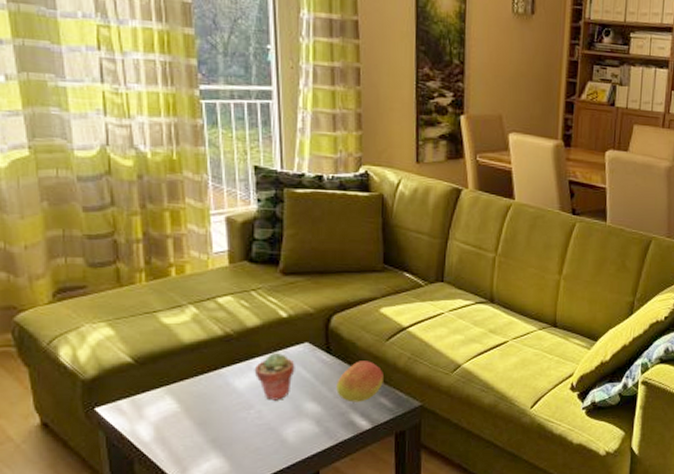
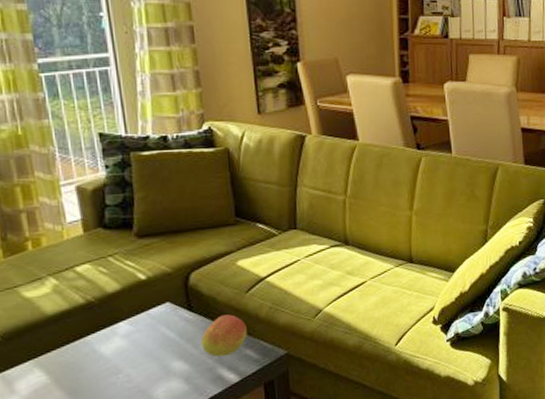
potted succulent: present [254,352,295,401] -> none [118,315,159,363]

